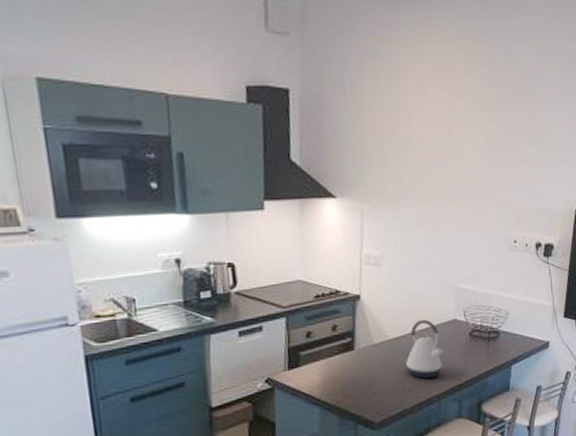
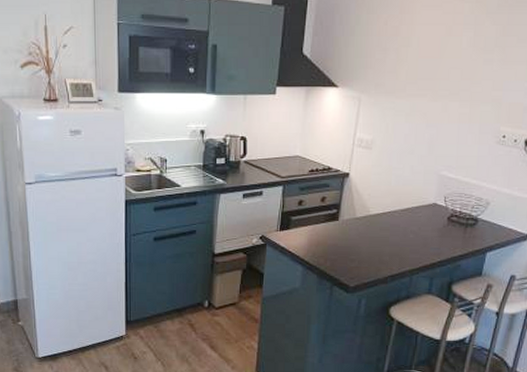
kettle: present [406,319,444,379] -> none [384,200,421,254]

